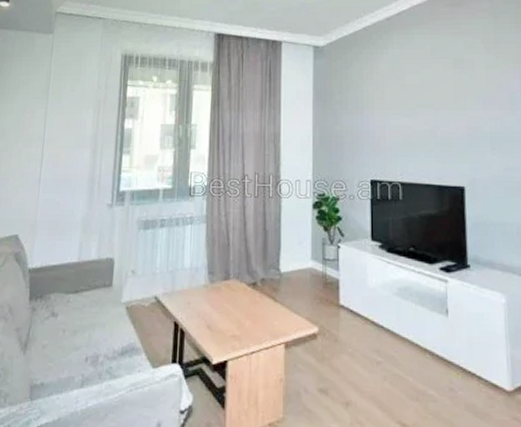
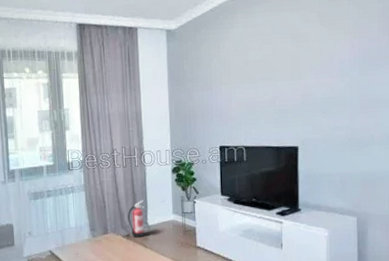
fire extinguisher: none [255,239,277,288] -> present [128,200,145,238]

